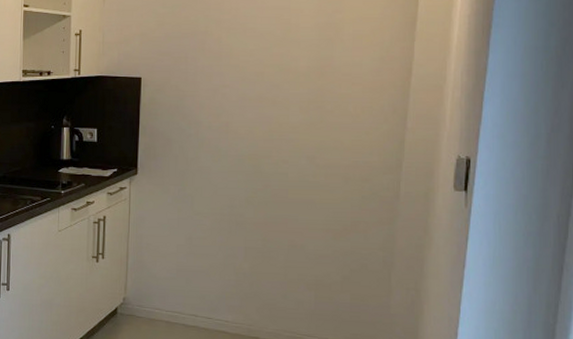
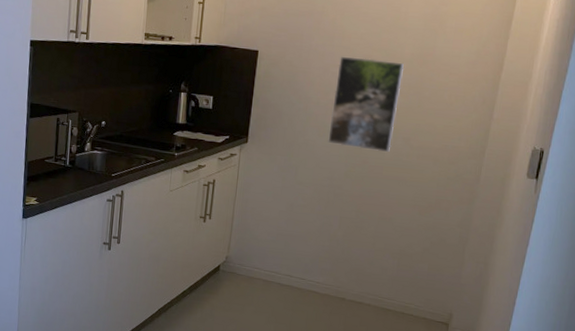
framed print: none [224,75,301,174] -> present [328,56,405,152]

